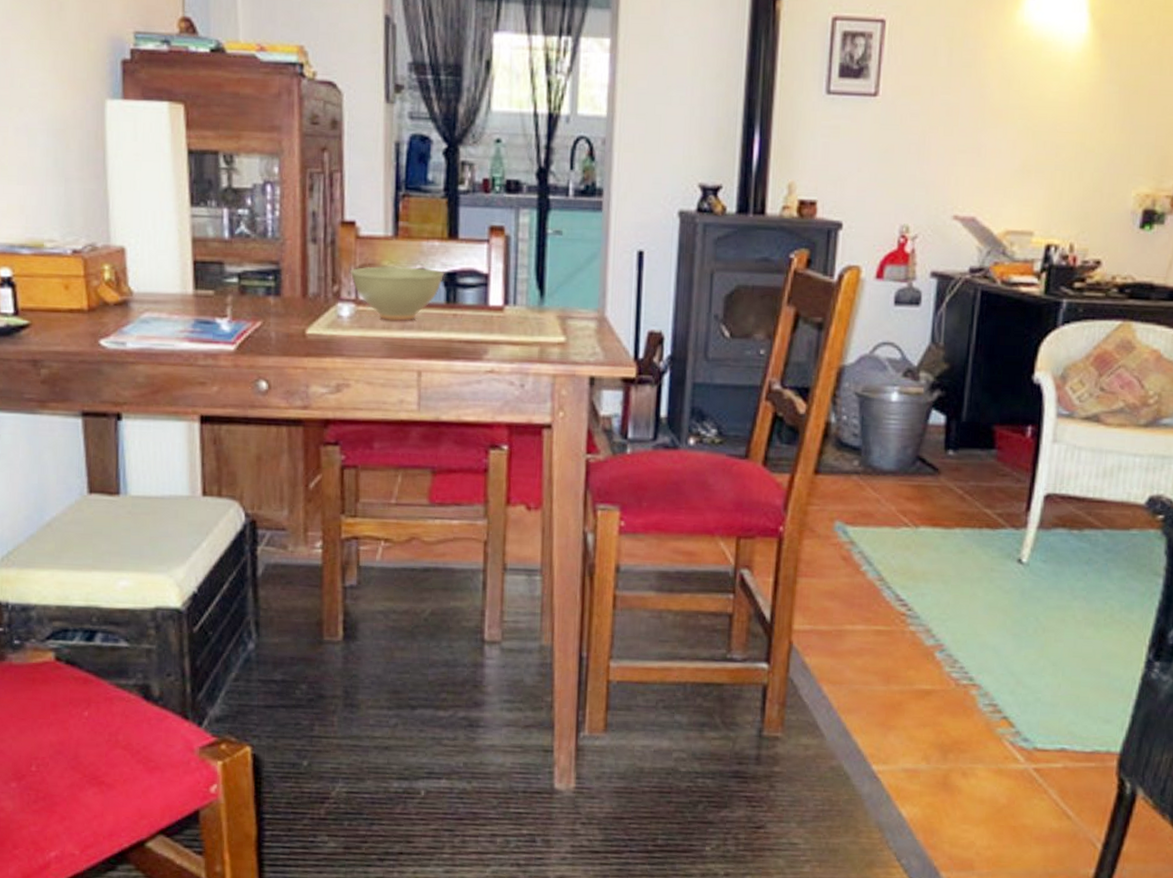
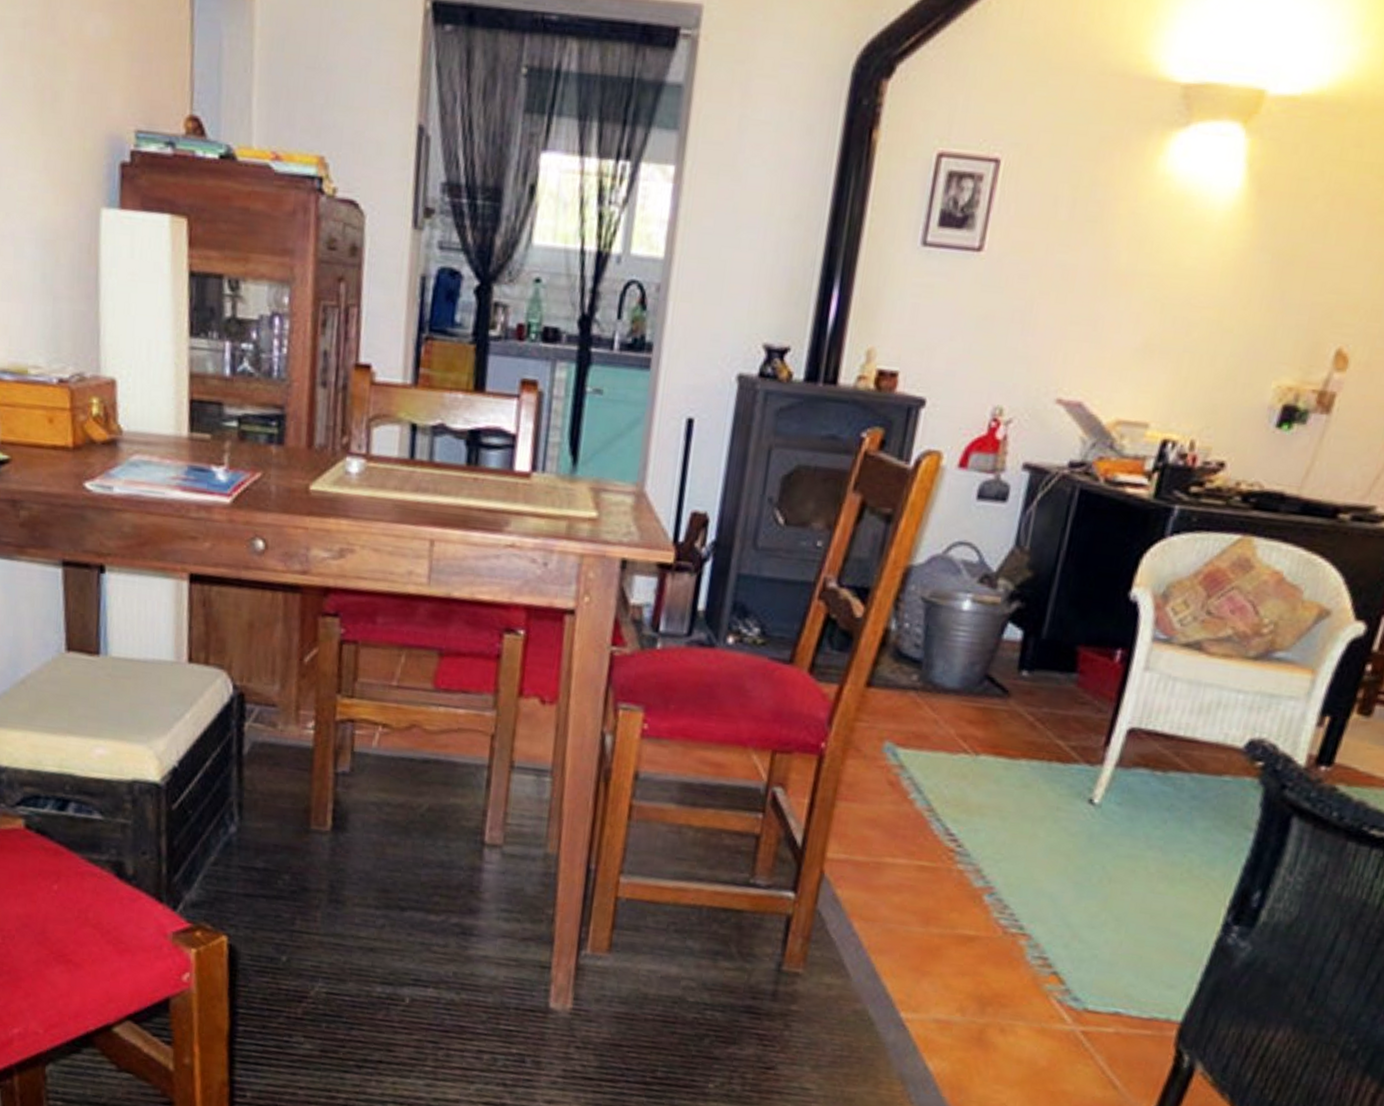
bowl: present [350,266,444,322] -> none [362,418,466,483]

